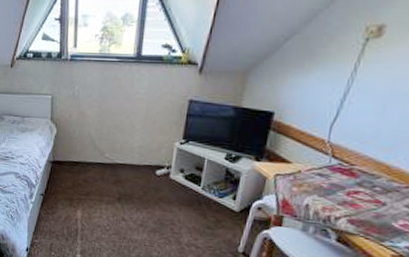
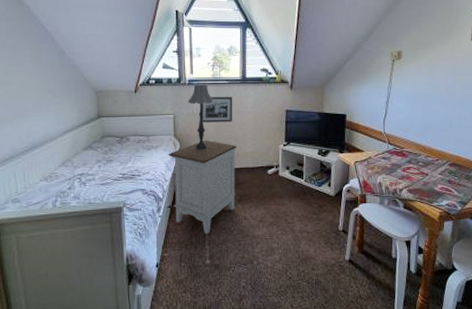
nightstand: none [43,127,122,229] -> present [168,140,237,234]
table lamp: none [68,61,99,139] -> present [187,84,214,150]
picture frame: none [83,77,123,110] -> present [201,96,233,123]

